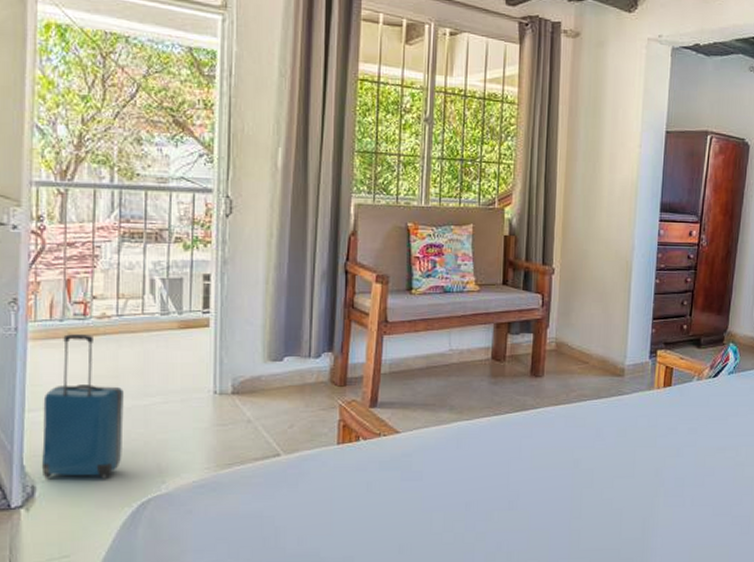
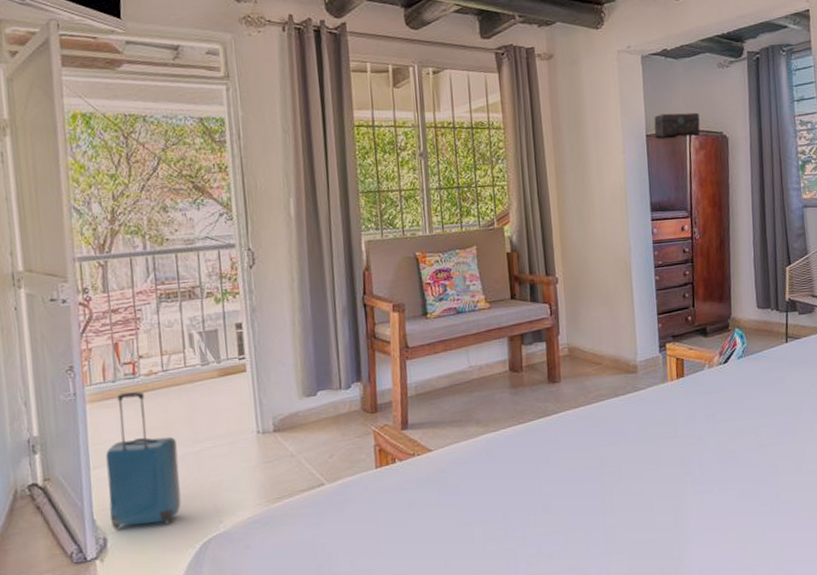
decorative box: none [674,111,723,140] -> present [654,112,700,138]

